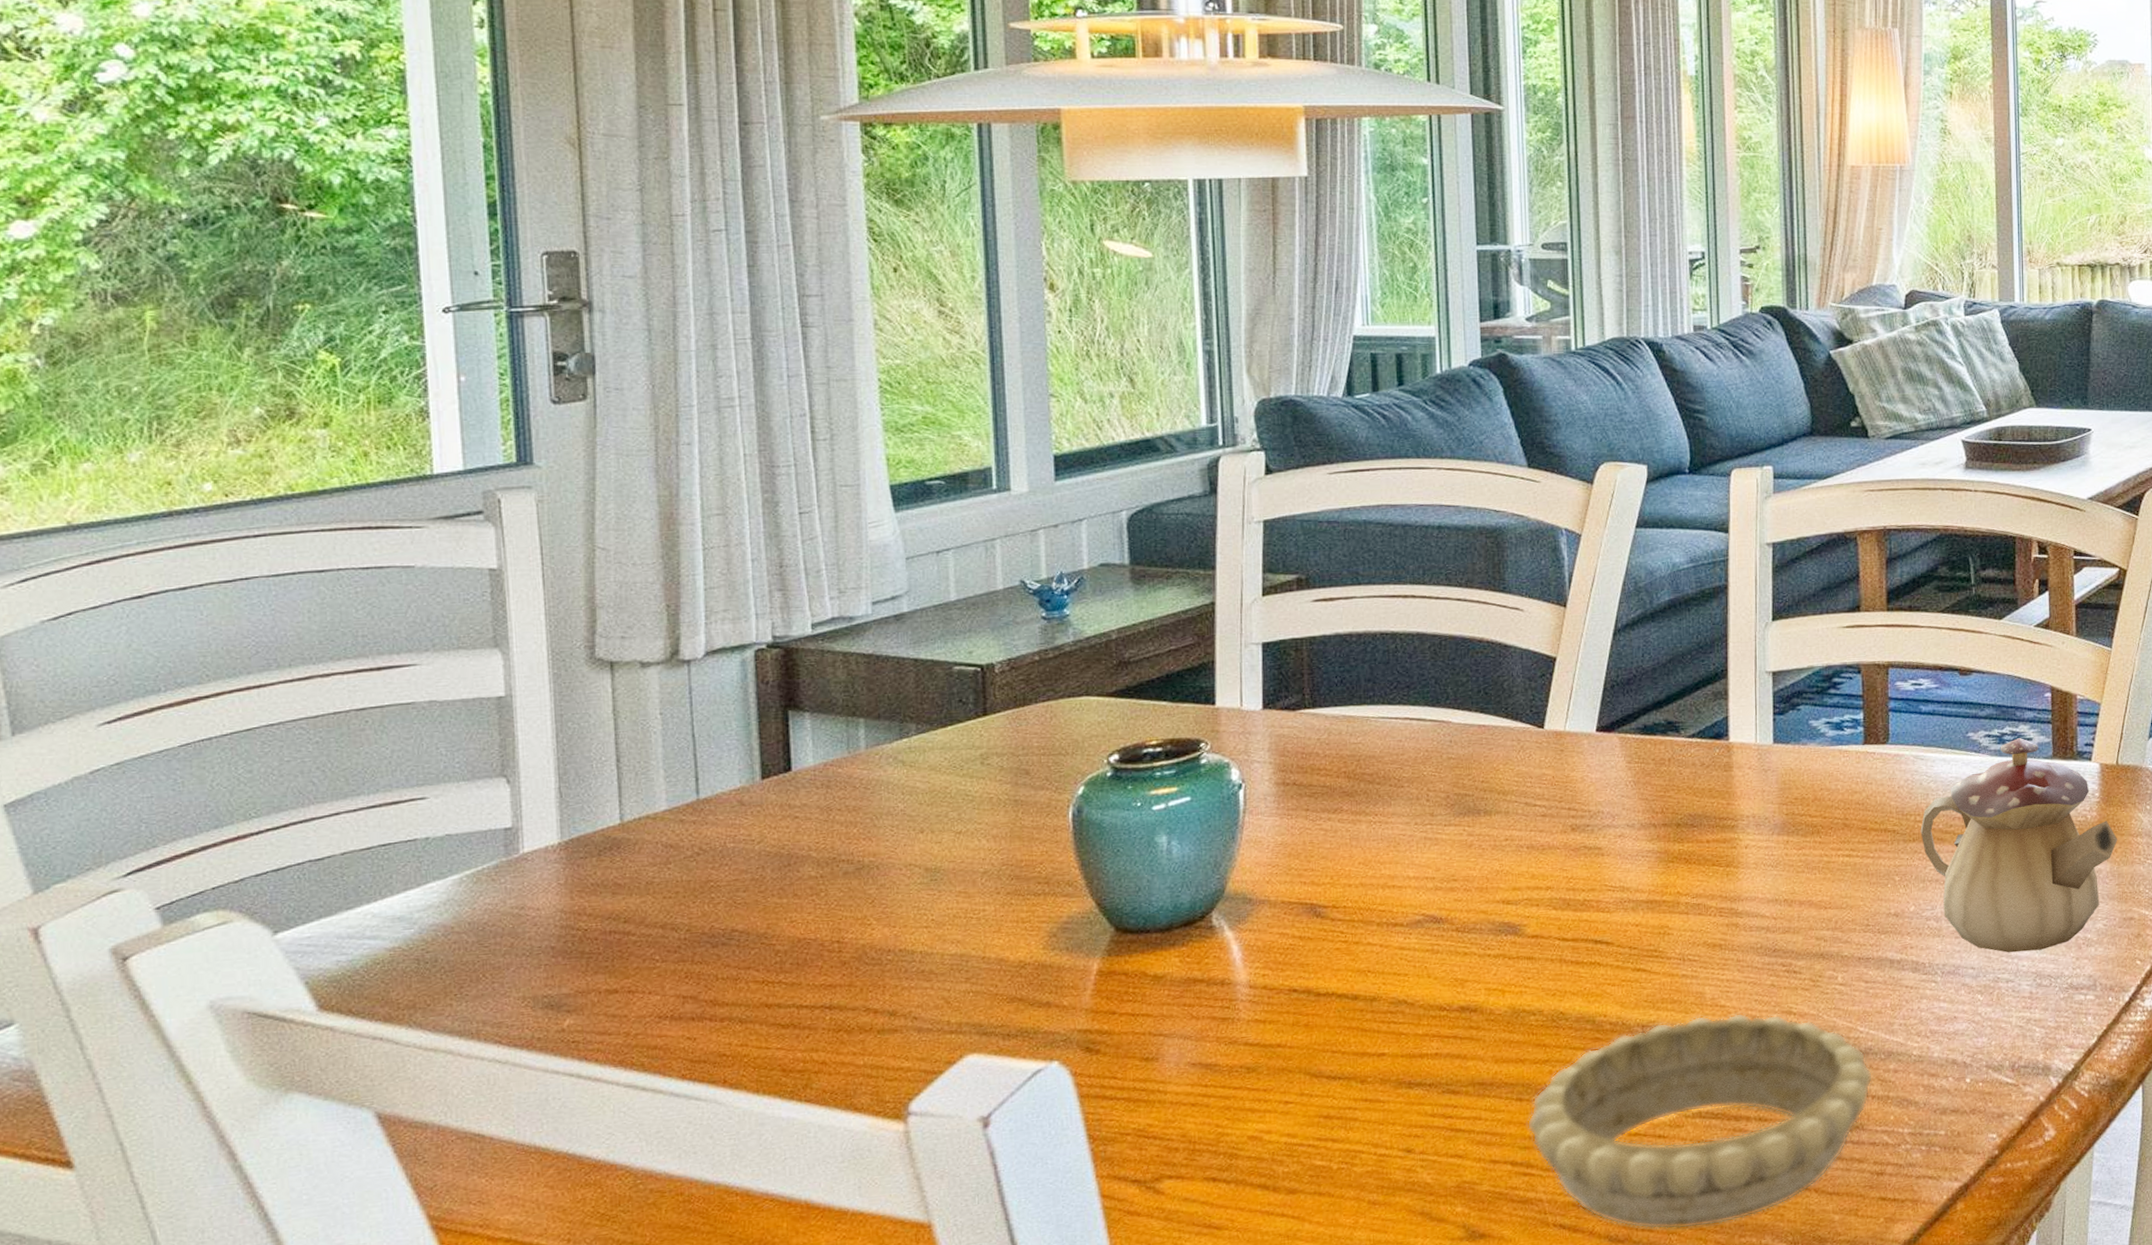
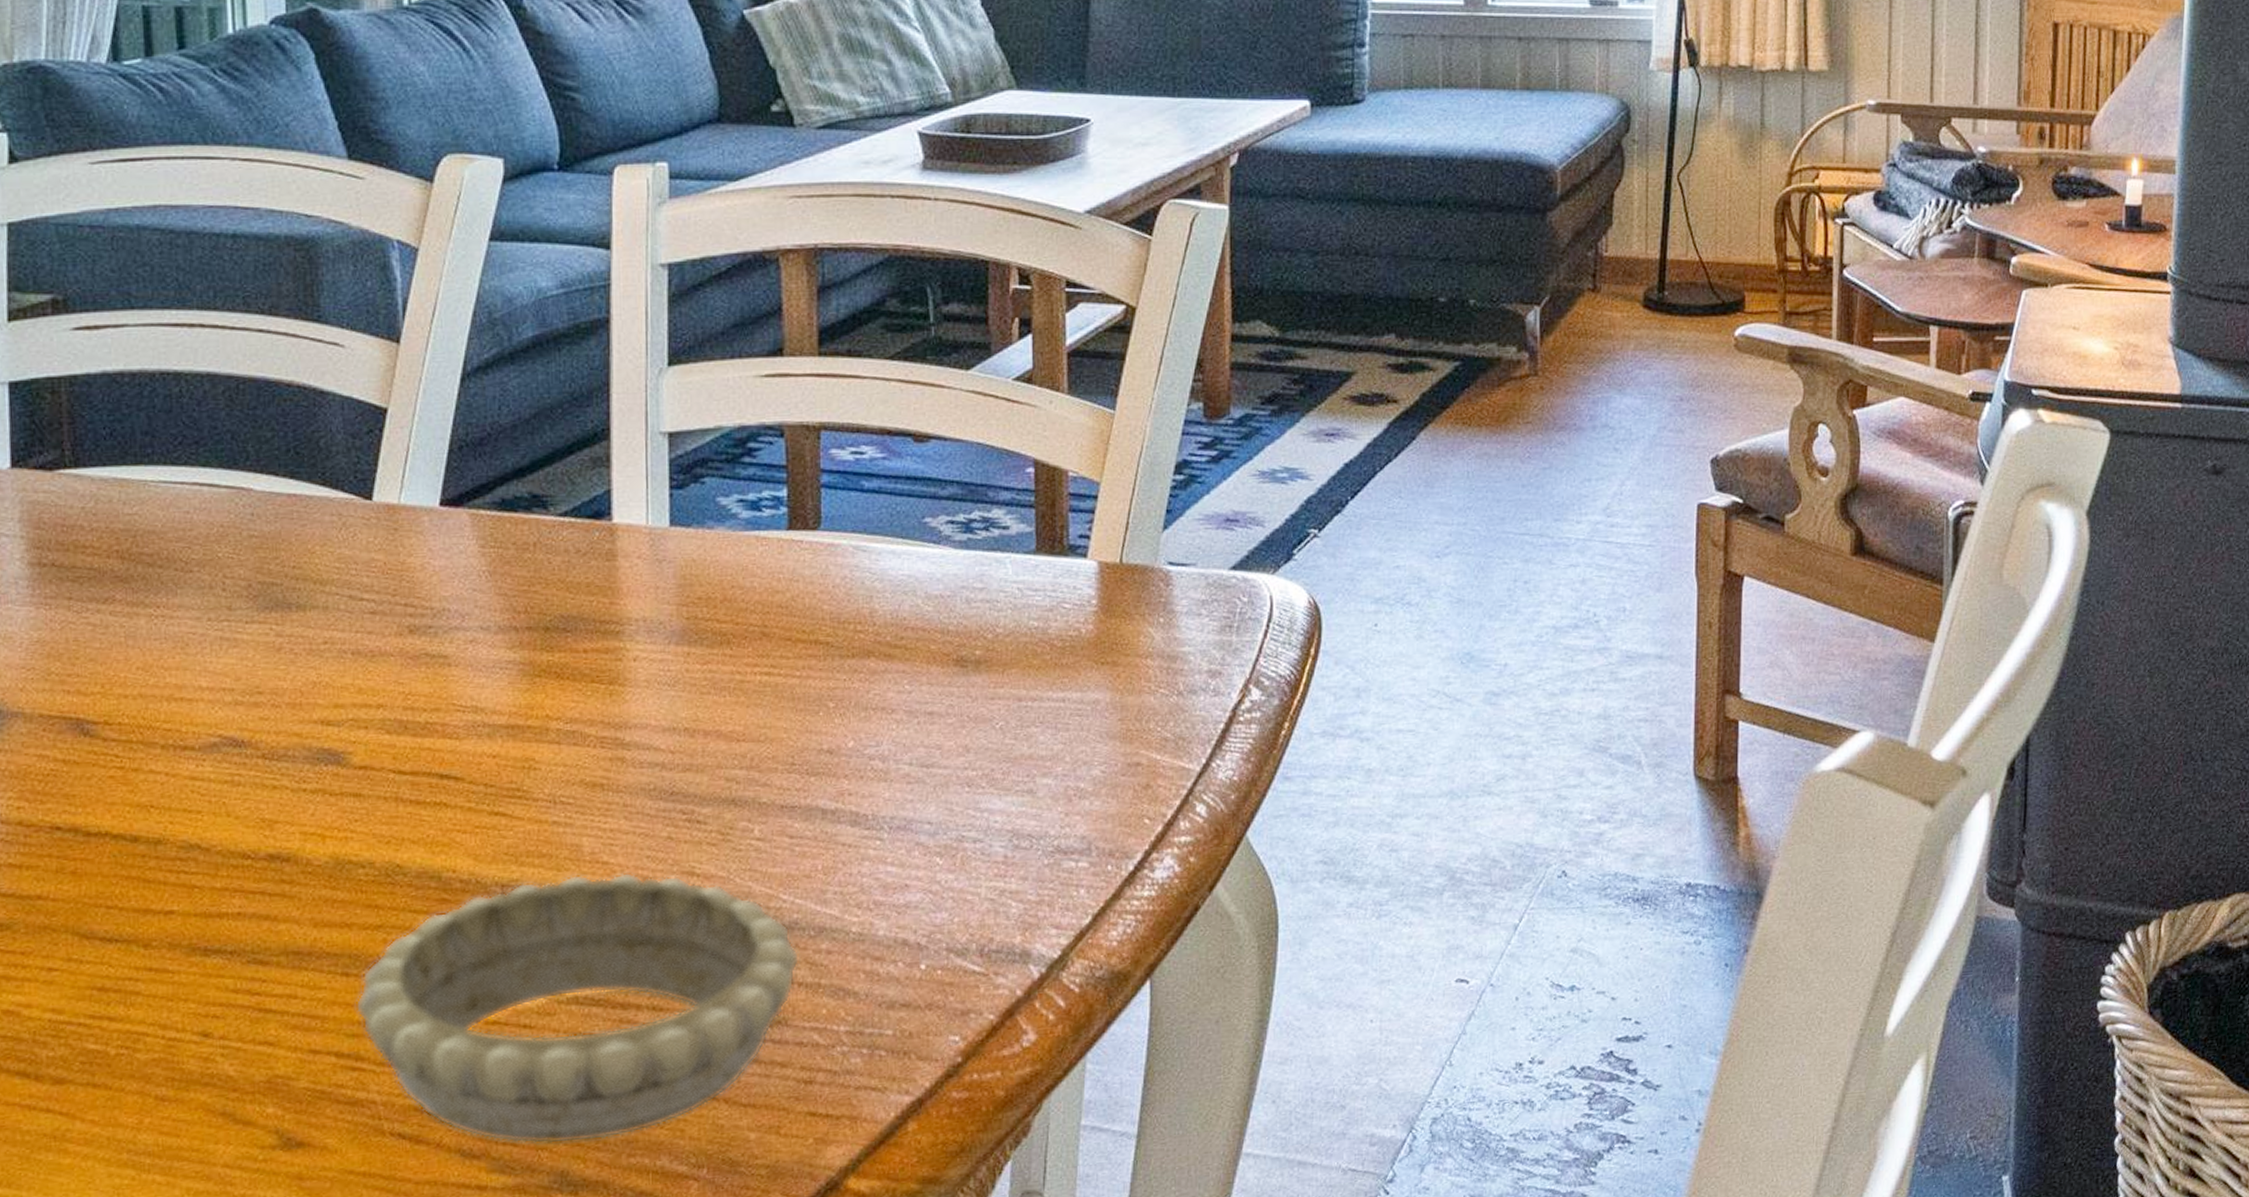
teapot: present [1920,738,2118,953] -> none [862,526,1121,805]

